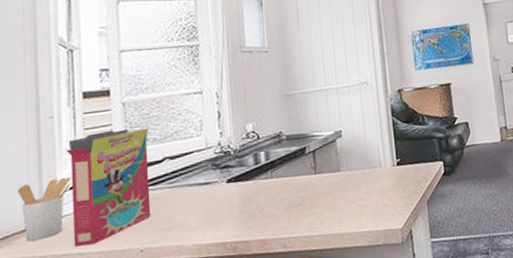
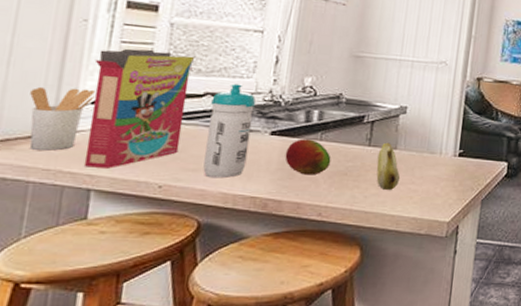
water bottle: none [170,143,211,234] -> present [203,83,256,179]
fruit: none [243,179,285,213] -> present [285,139,331,175]
banana: none [324,166,350,211] -> present [376,142,401,190]

